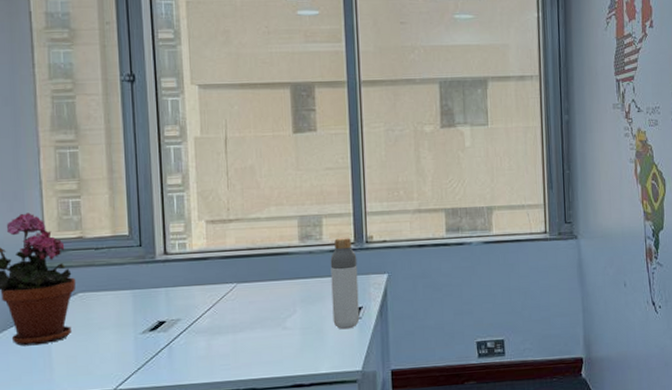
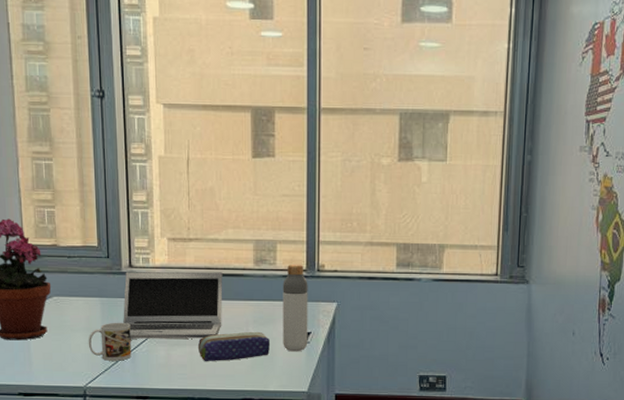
mug: none [118,314,168,358] -> present [88,322,132,361]
laptop: none [157,252,267,332] -> present [123,271,223,339]
pencil case: none [241,311,320,349] -> present [197,331,271,362]

